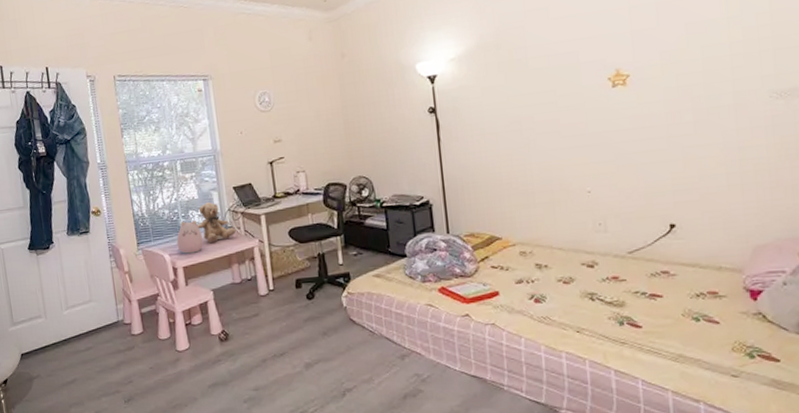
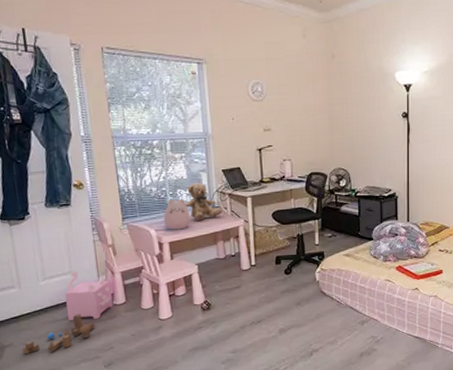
toy blocks: none [48,345,115,387] -> present [22,314,96,355]
toy box: none [86,300,131,351] -> present [65,271,113,320]

